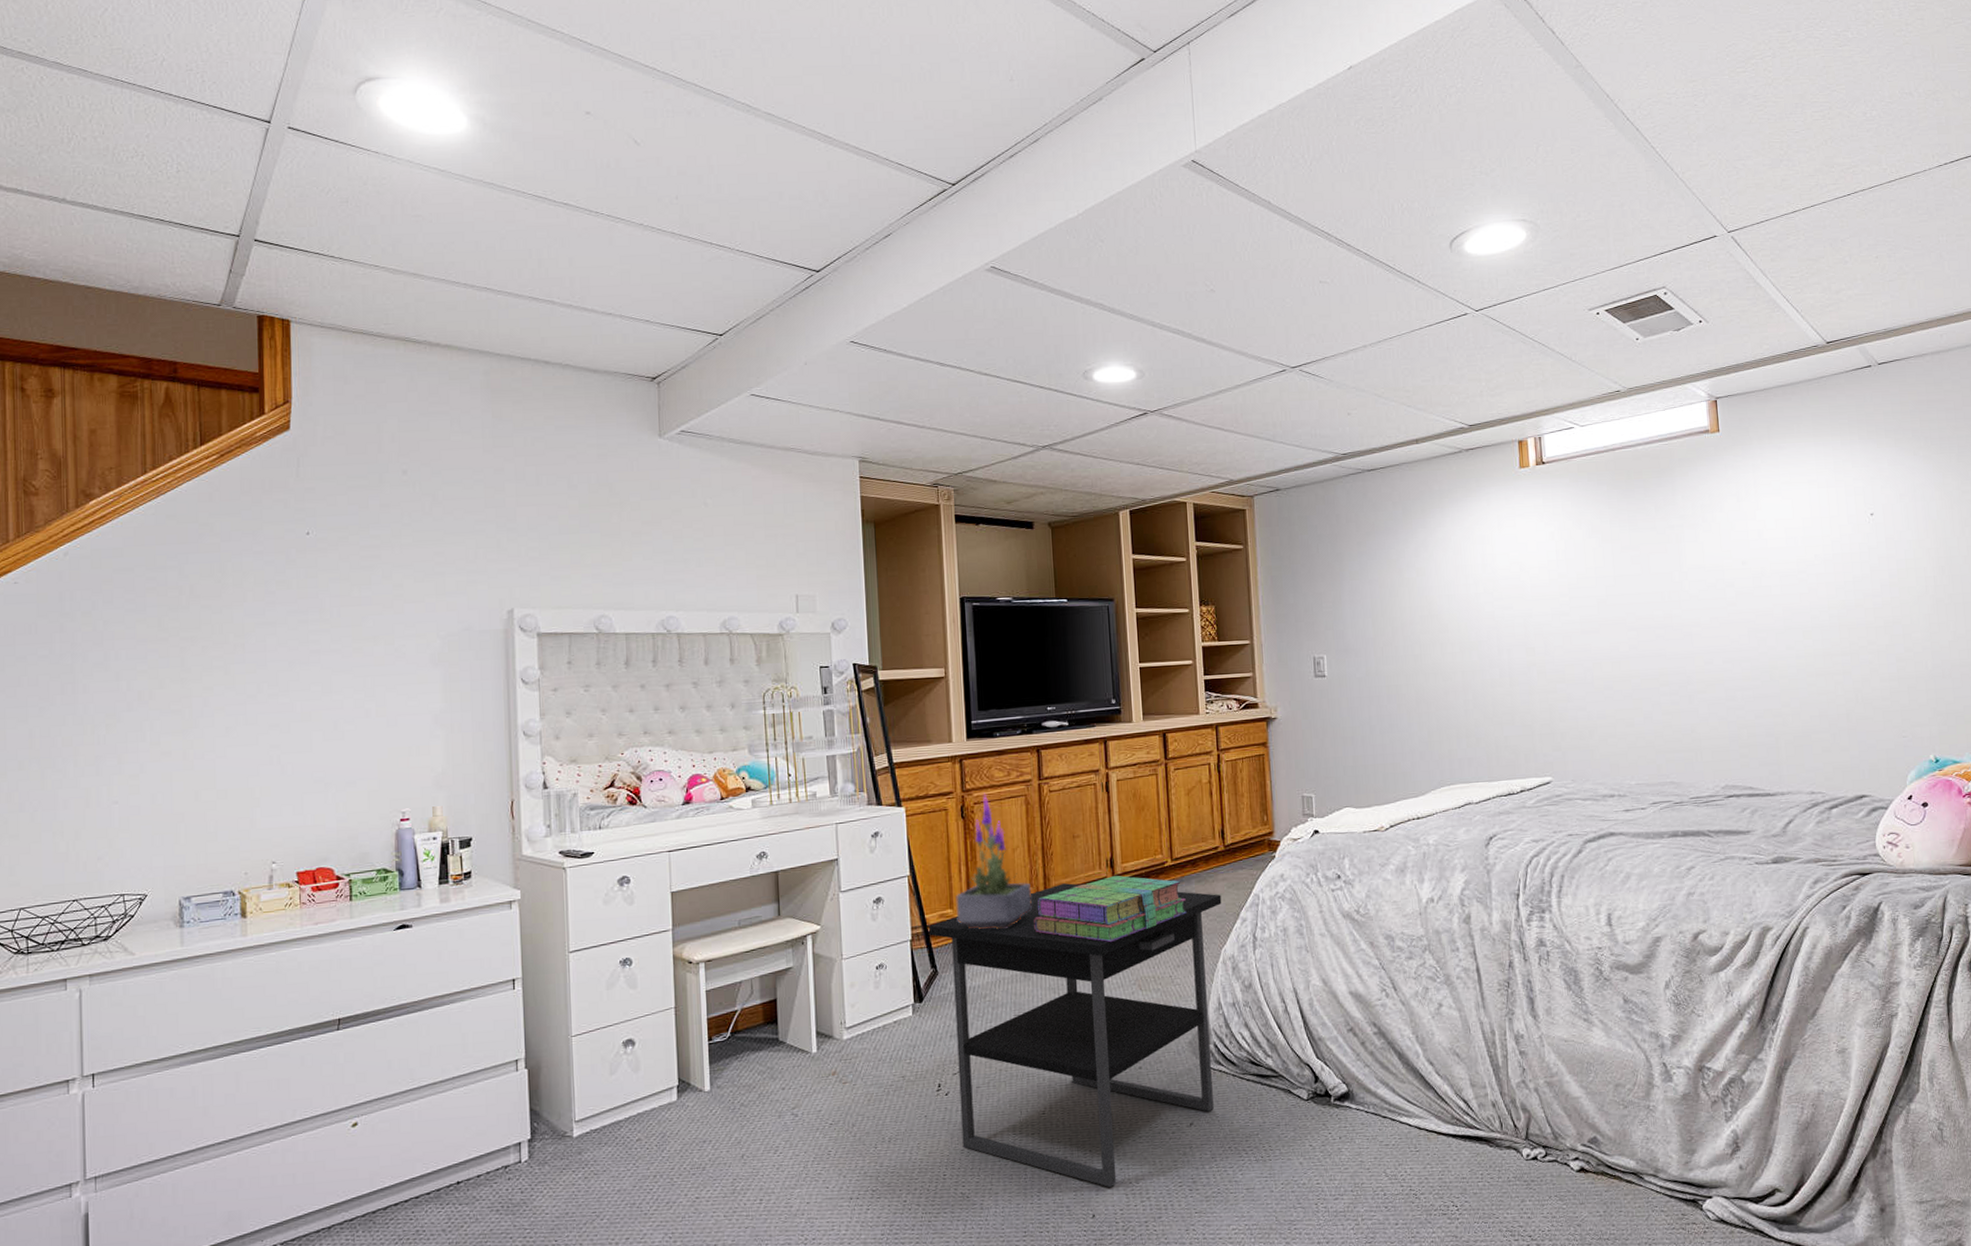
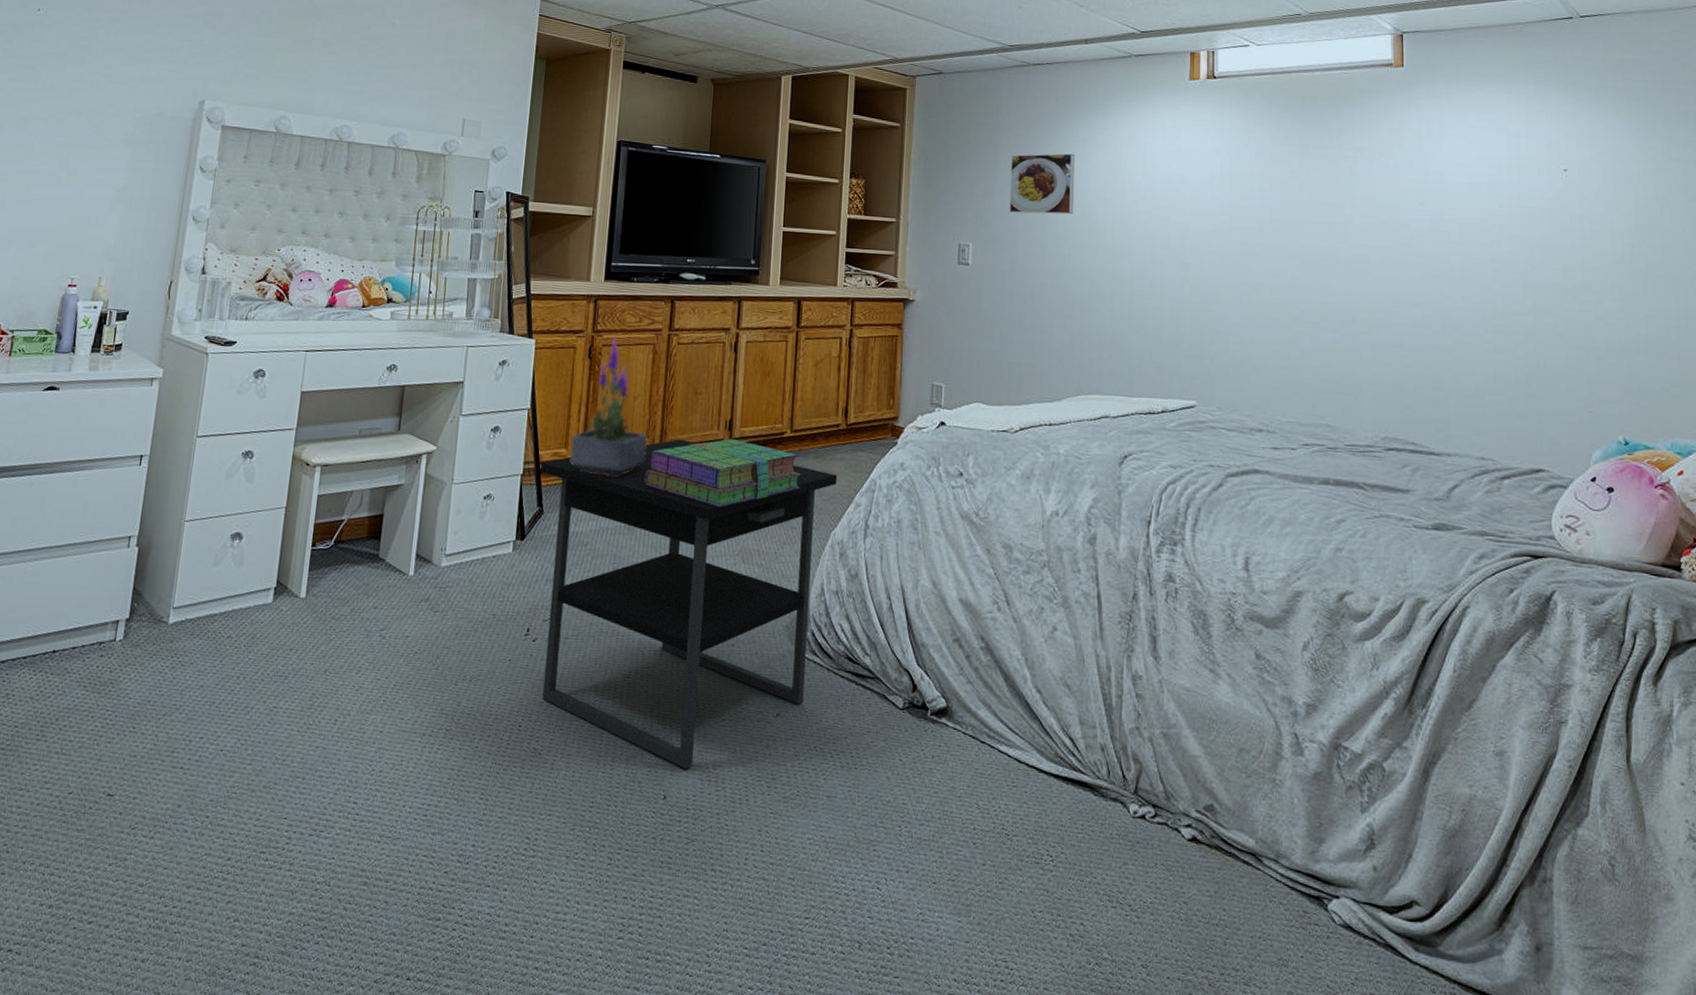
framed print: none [1355,554,1421,620] -> present [1009,153,1075,215]

